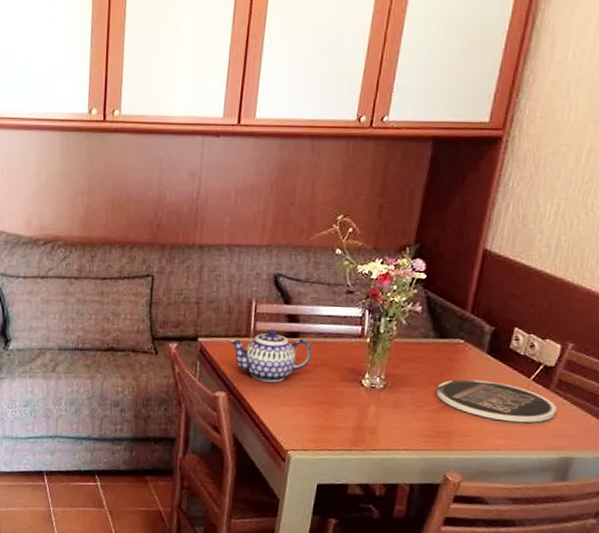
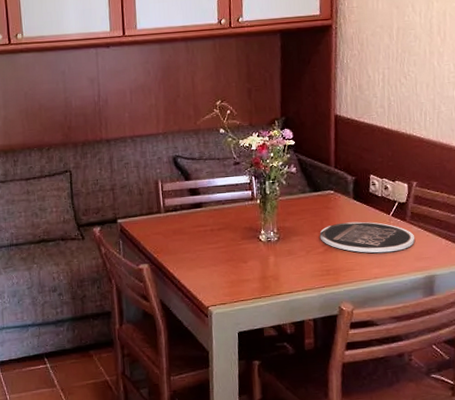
teapot: present [229,329,312,382] -> none [144,203,215,250]

